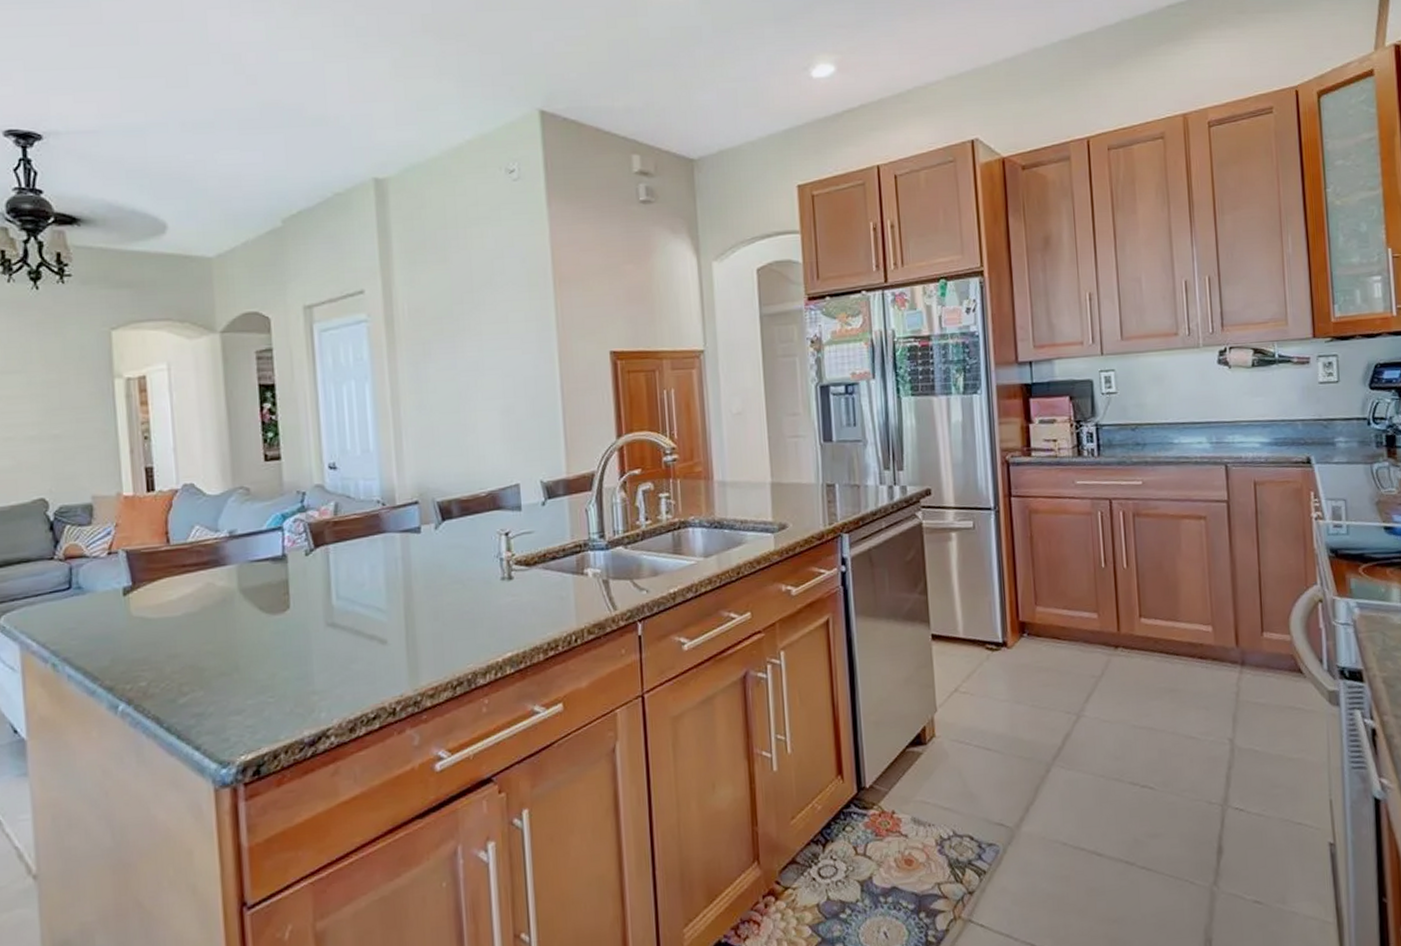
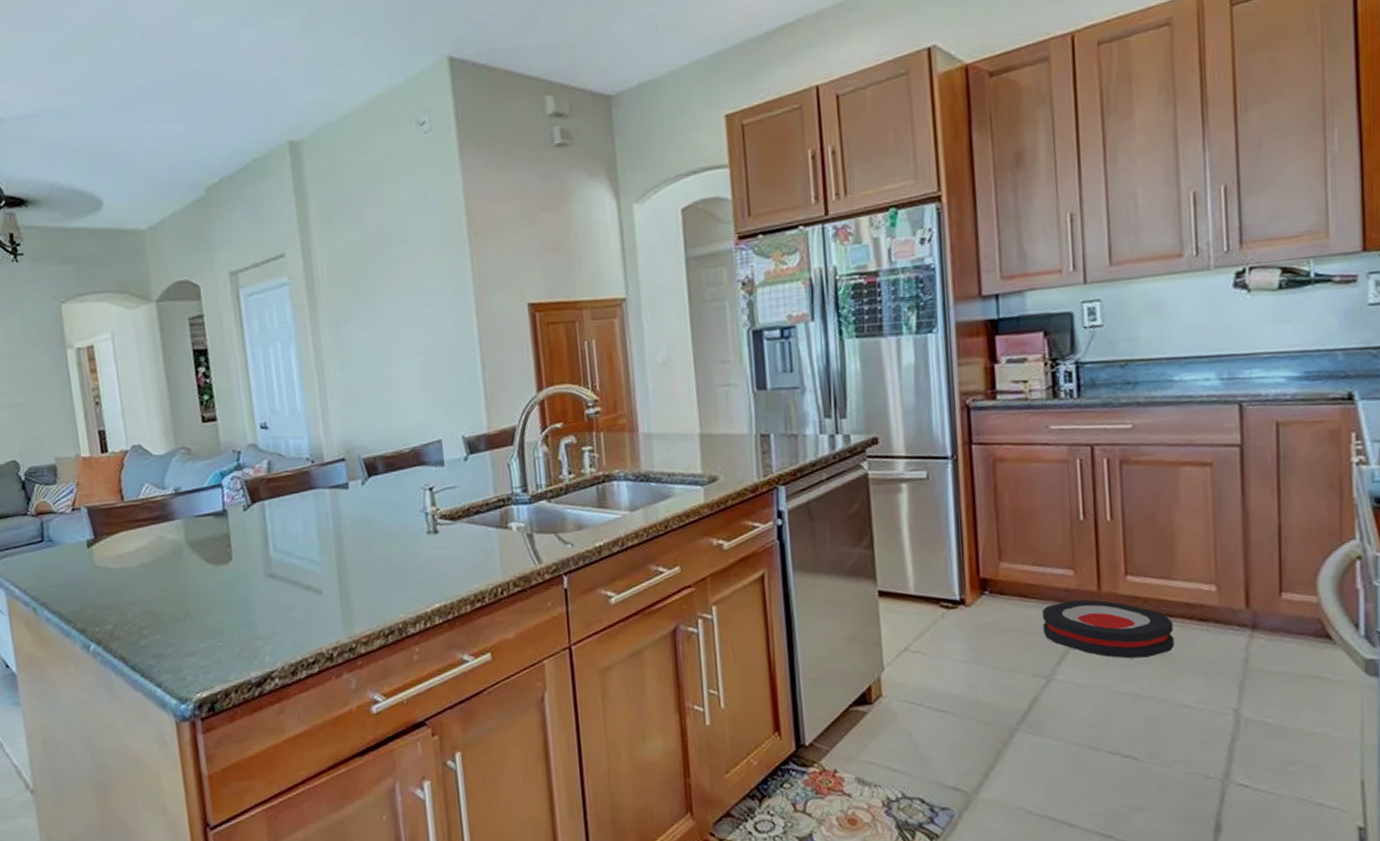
robot vacuum: none [1072,640,1181,695] -> present [1042,600,1174,659]

